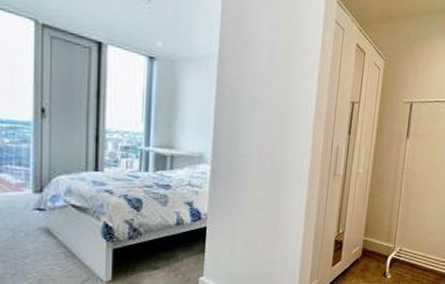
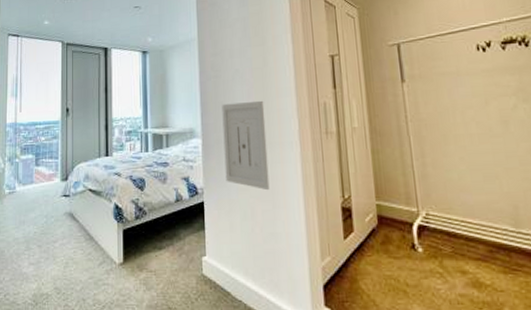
wall art: none [231,132,281,222] -> present [222,100,270,191]

